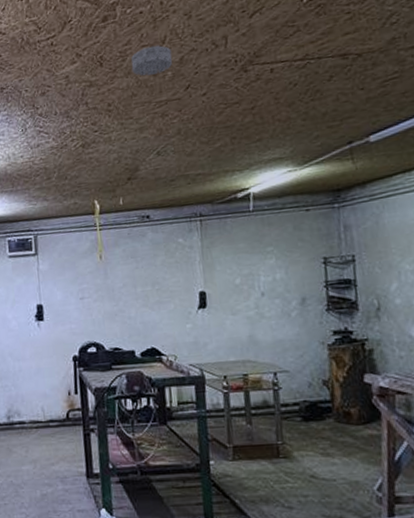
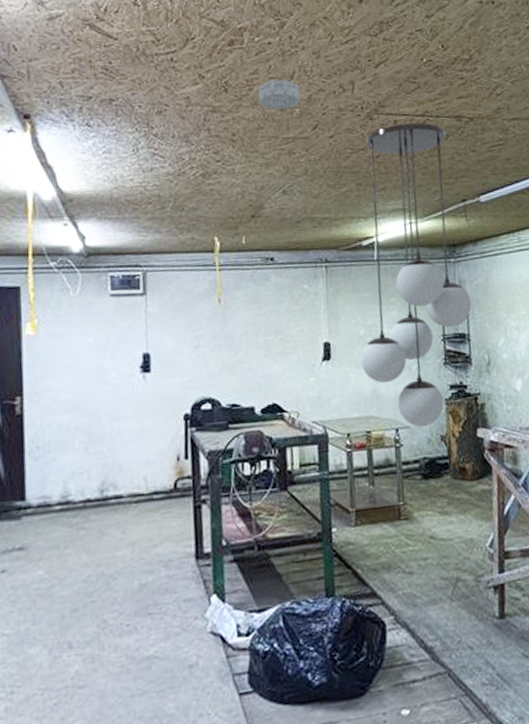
light fixture: none [236,66,359,372] -> present [360,123,472,428]

